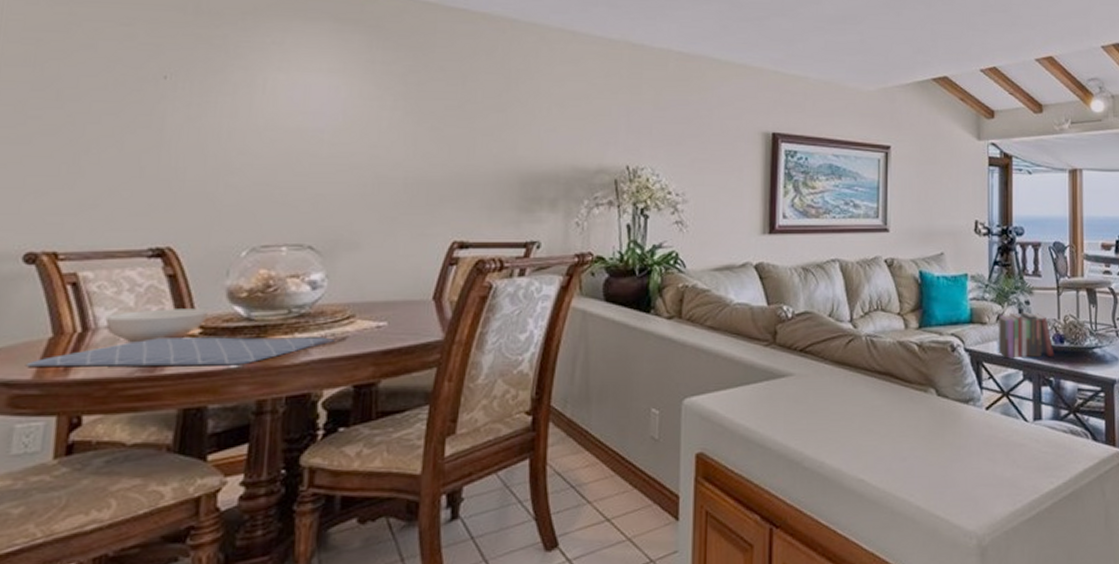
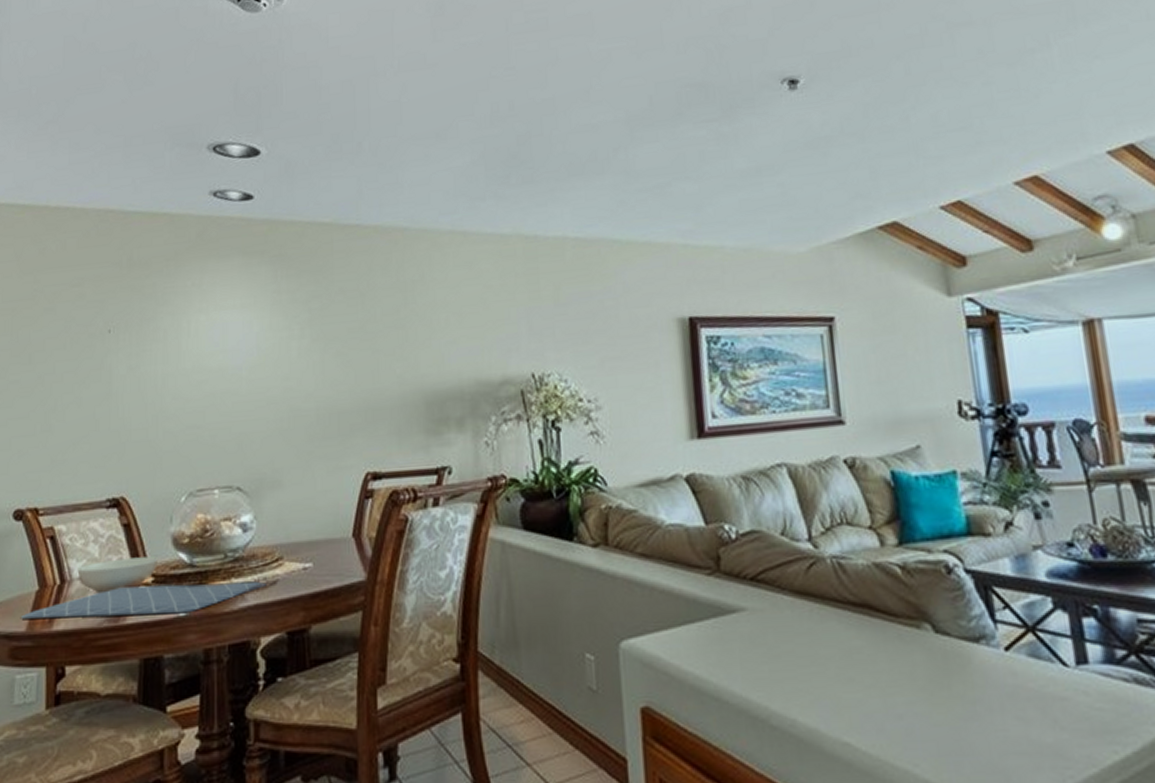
books: present [999,311,1054,359] -> none [1007,515,1095,581]

